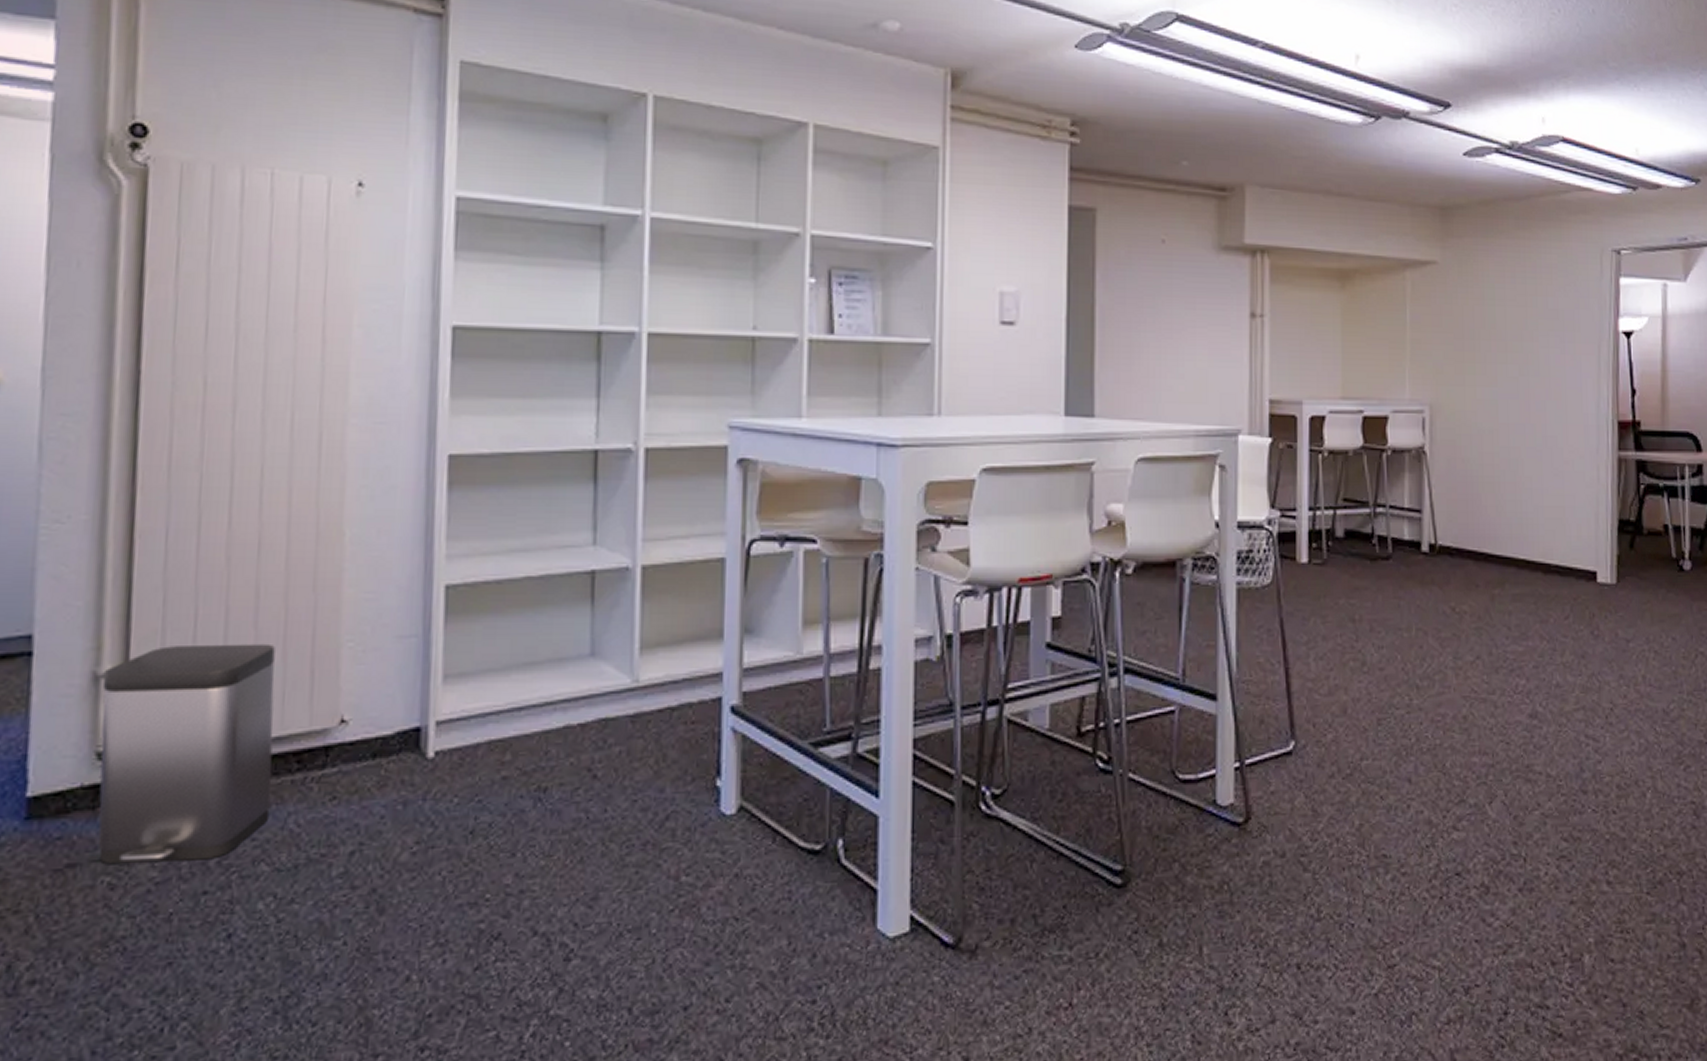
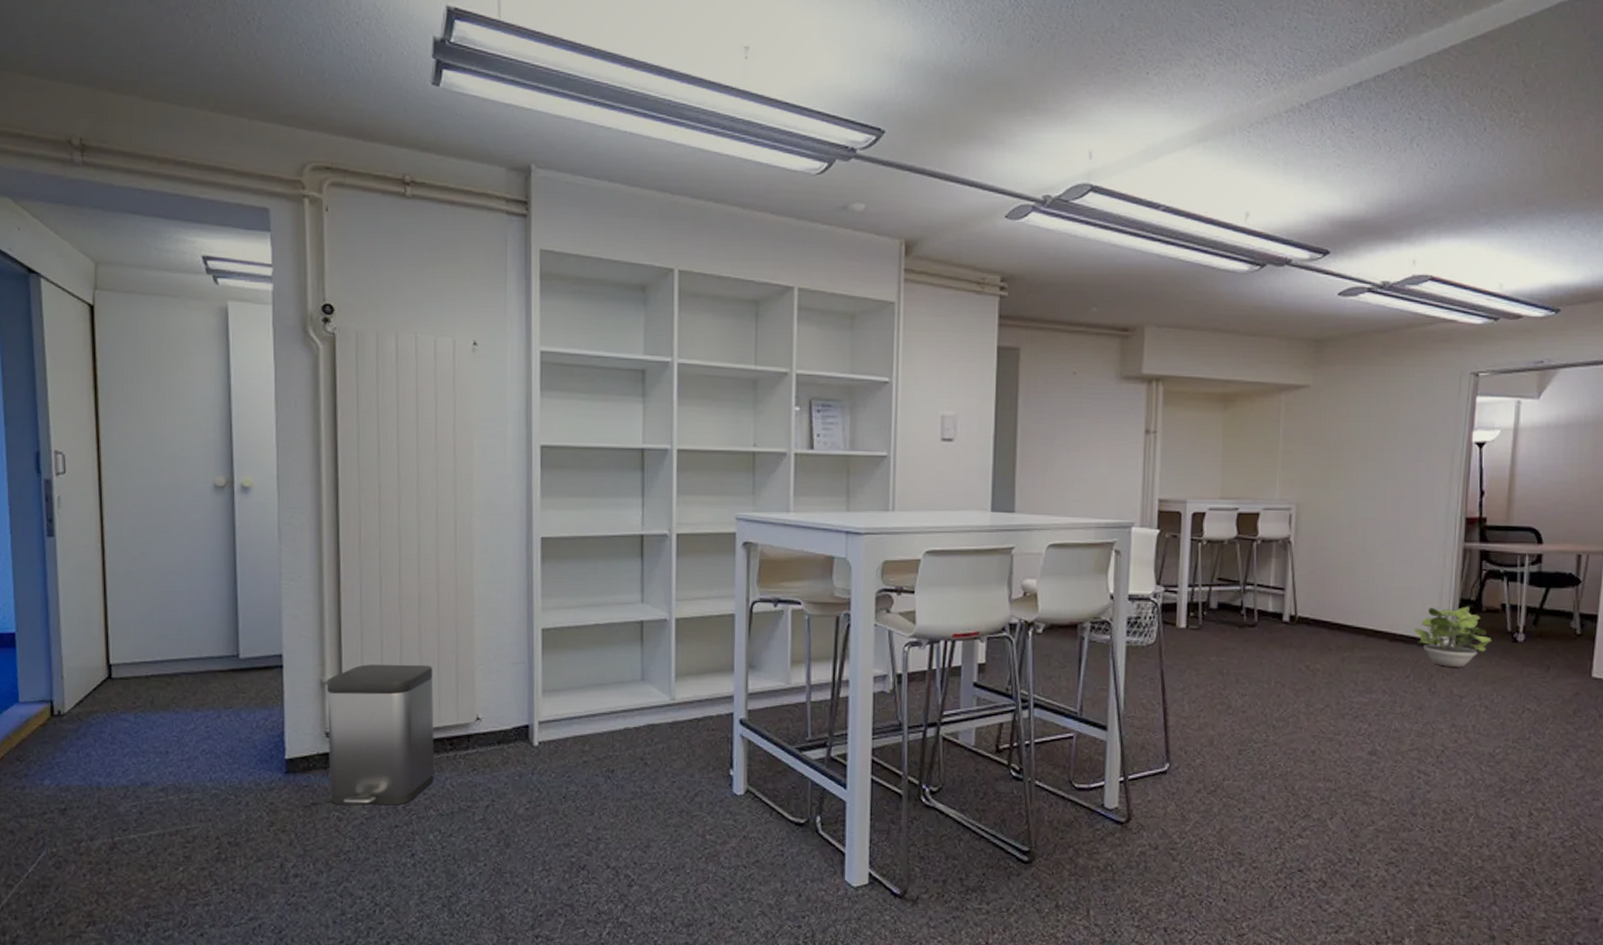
potted plant: none [1571,528,1657,605] -> present [1414,606,1492,668]

